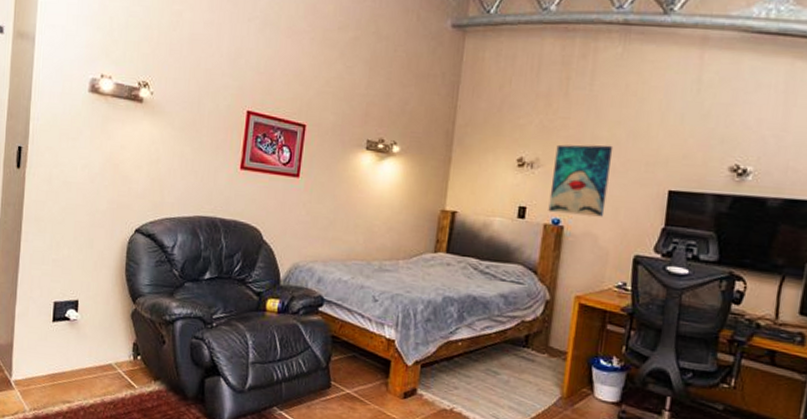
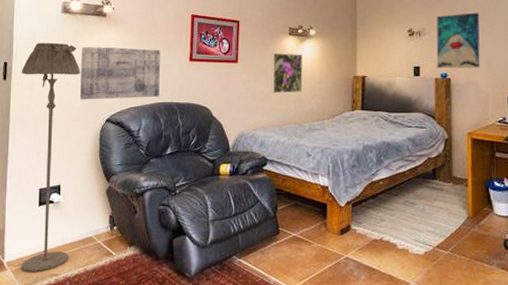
floor lamp: none [29,127,109,396] -> present [21,42,81,273]
wall art: none [105,136,206,209] -> present [79,46,161,100]
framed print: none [337,170,380,223] -> present [271,53,303,94]

